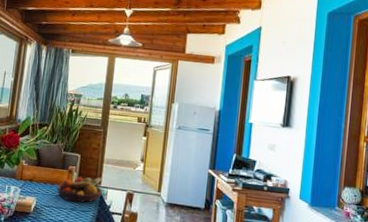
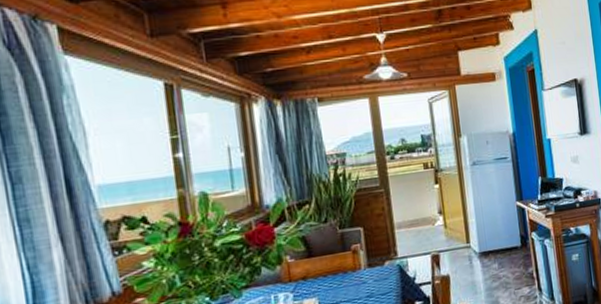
fruit bowl: present [57,176,102,203] -> none [342,248,402,289]

